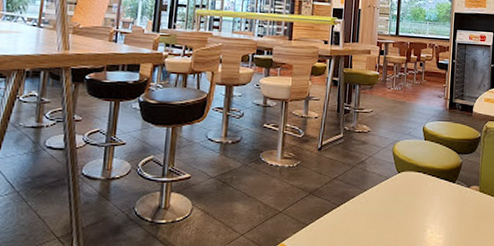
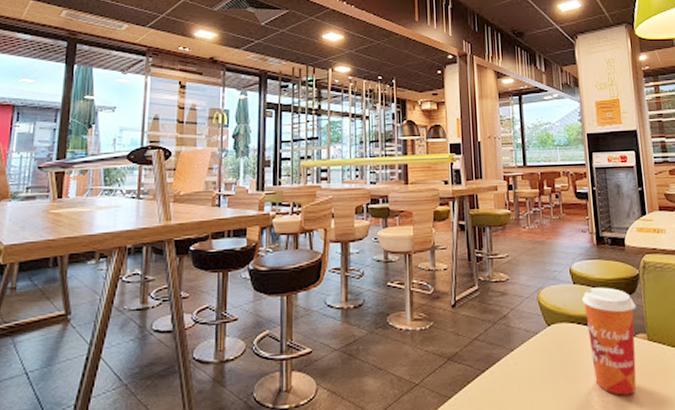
paper cup: none [429,145,474,234] -> present [581,287,637,396]

